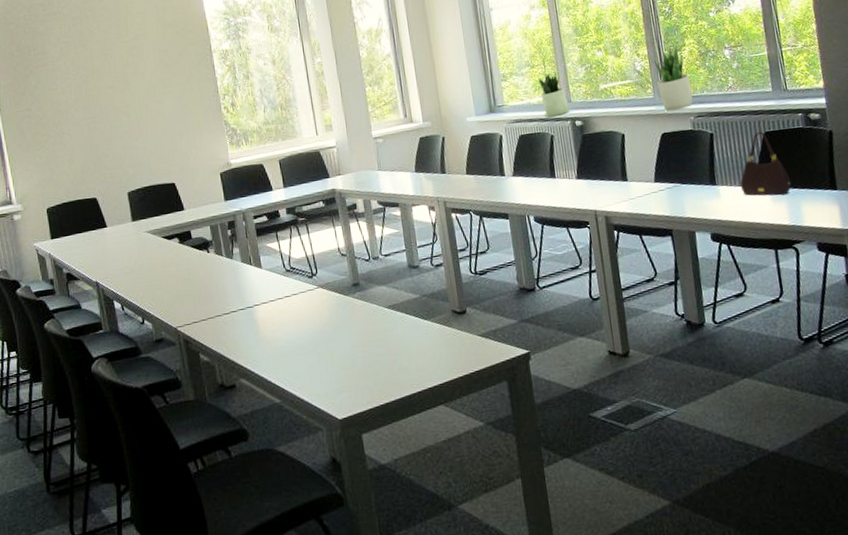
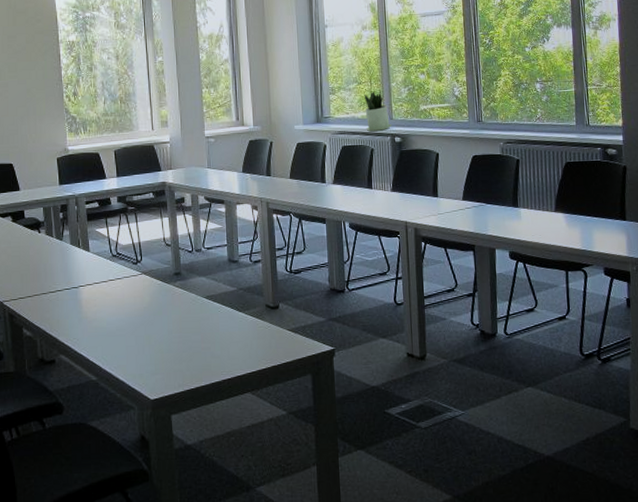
planter: present [653,46,693,111] -> none [471,76,504,136]
handbag: present [740,131,791,196] -> none [539,161,586,222]

